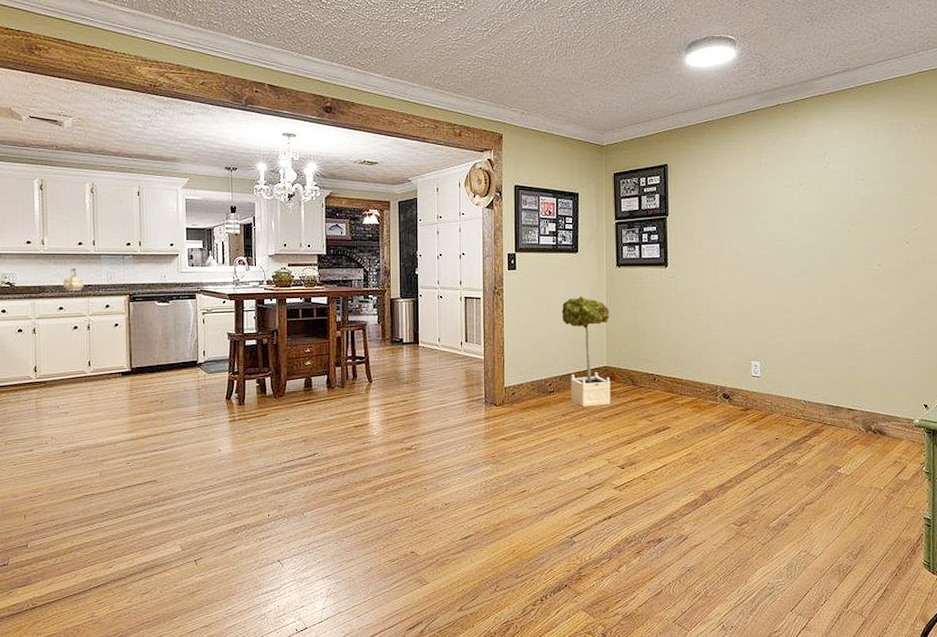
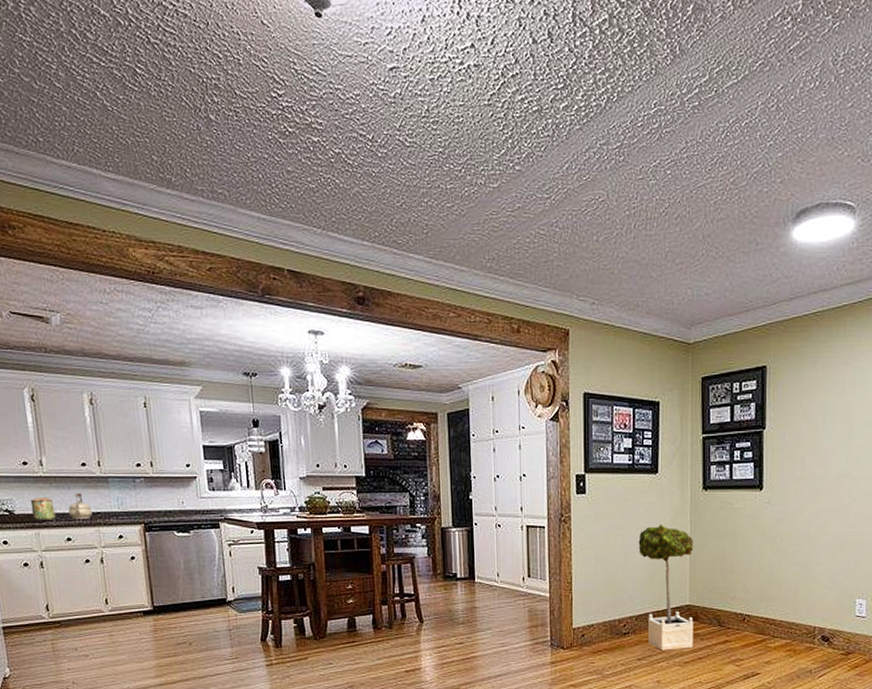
canister: none [30,271,51,292] -> present [30,497,56,520]

